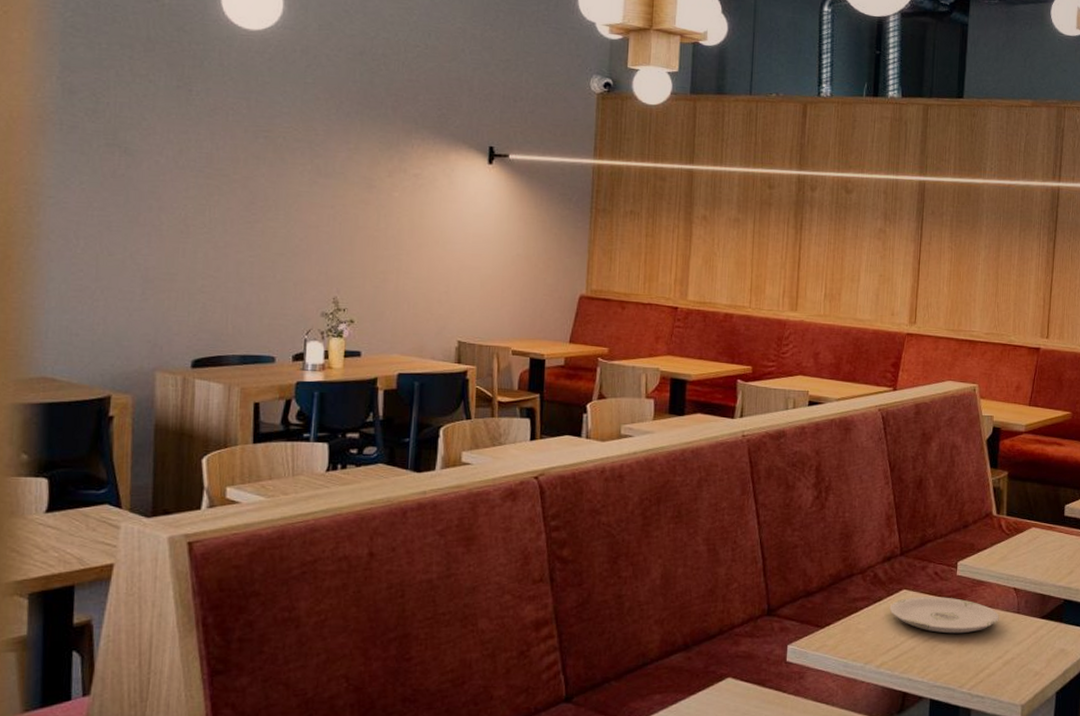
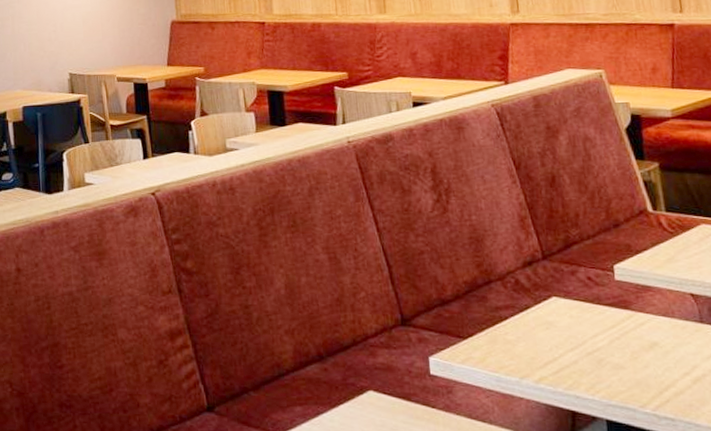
plate: present [889,597,999,634] -> none [539,304,678,346]

